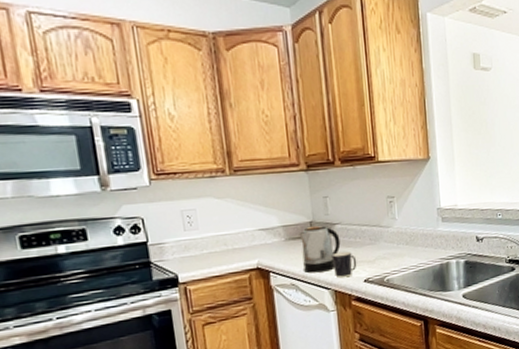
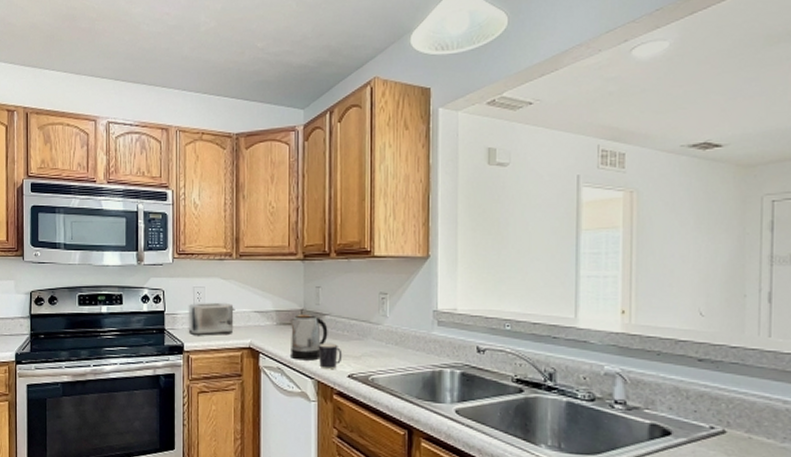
toaster: none [177,223,237,265] -> present [188,302,235,336]

